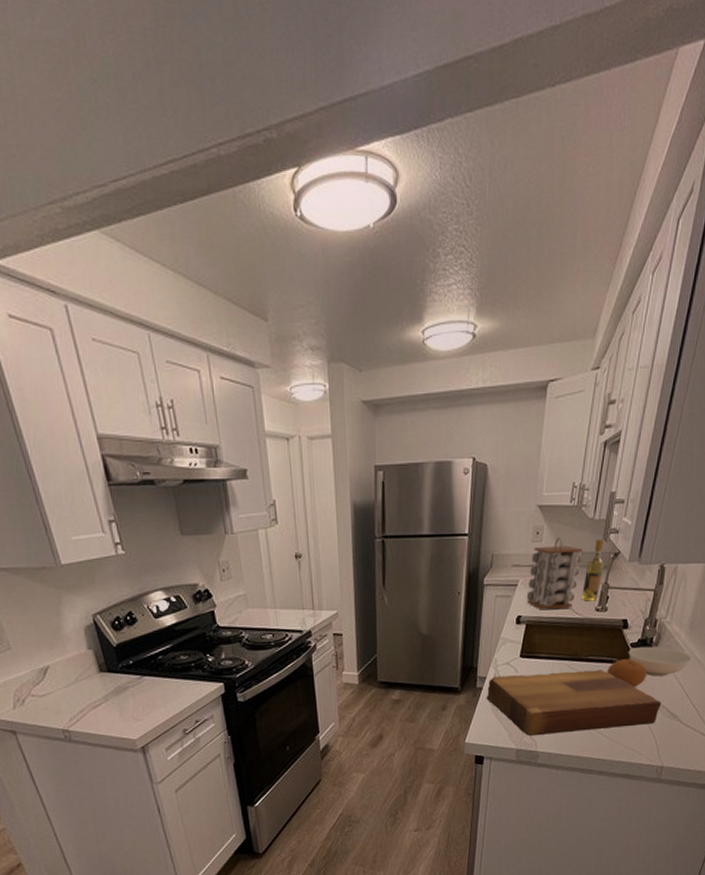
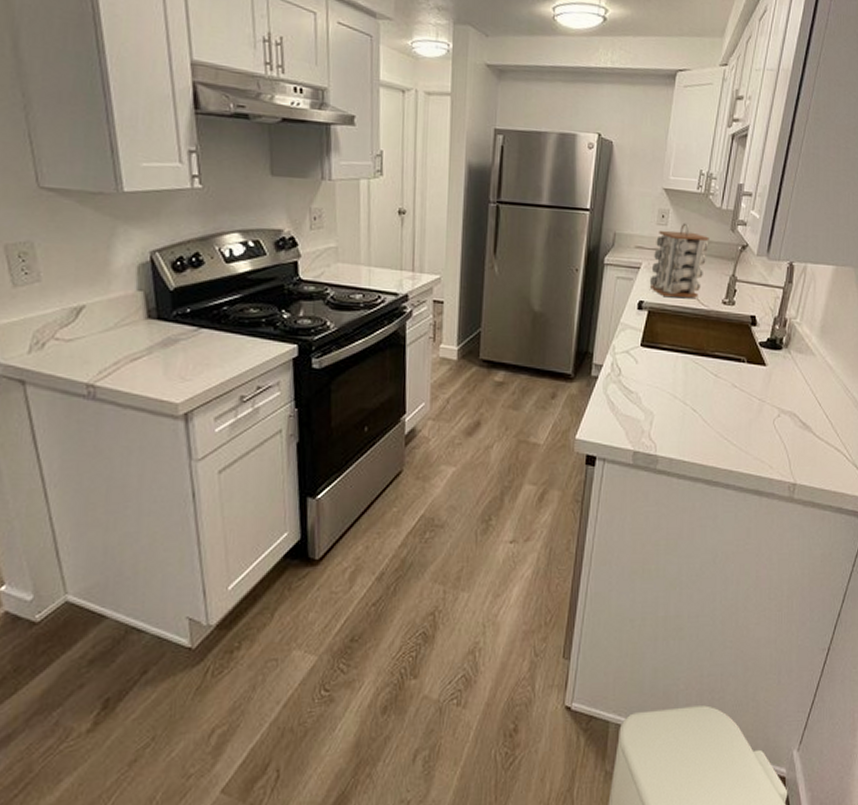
cutting board: present [486,670,662,735] -> none [601,365,793,436]
bottle: present [581,538,604,602] -> none [707,229,731,293]
fruit: present [607,659,647,687] -> none [734,358,776,390]
bowl: present [628,646,692,677] -> none [756,346,824,381]

